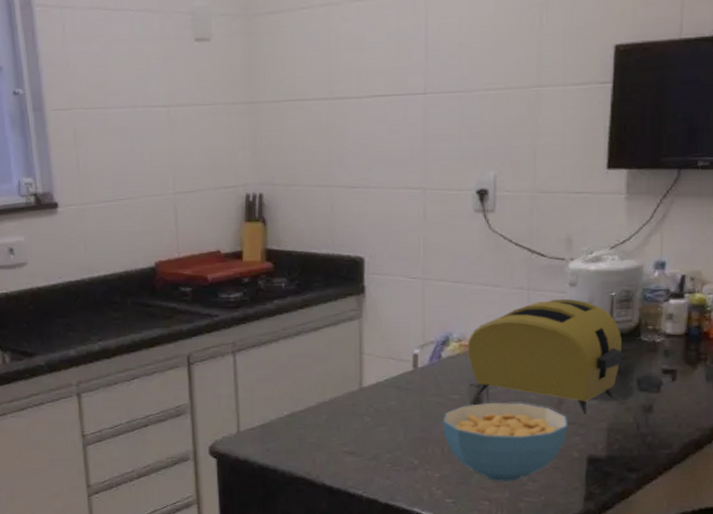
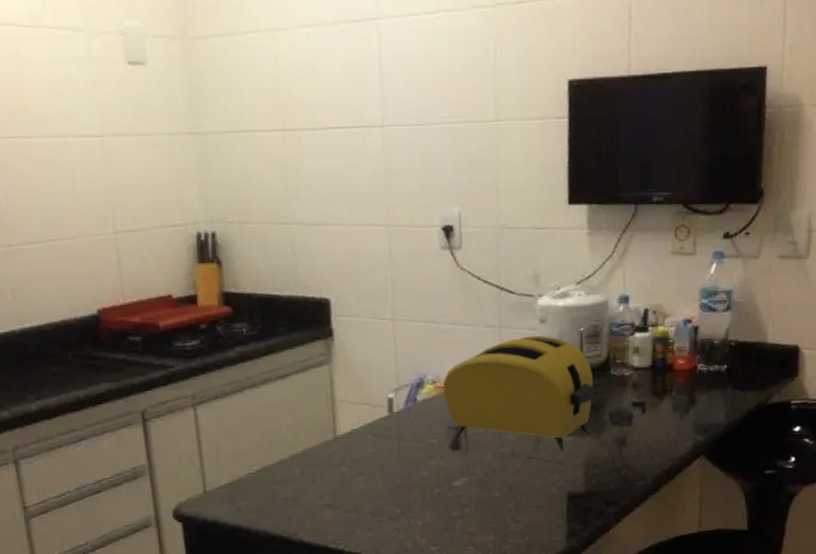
cereal bowl: present [443,403,568,483] -> none [422,443,547,526]

